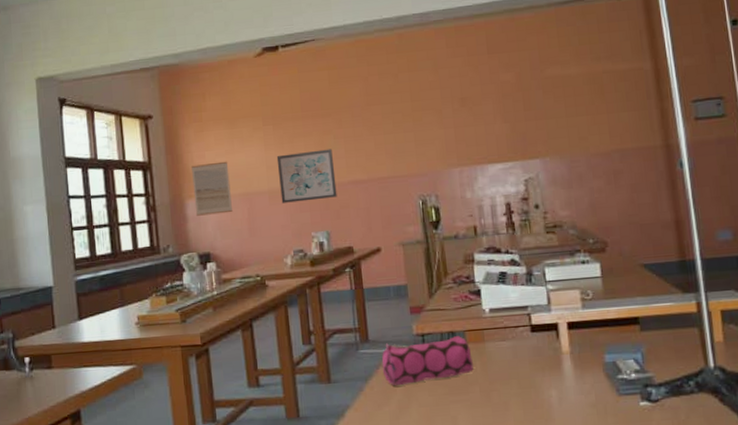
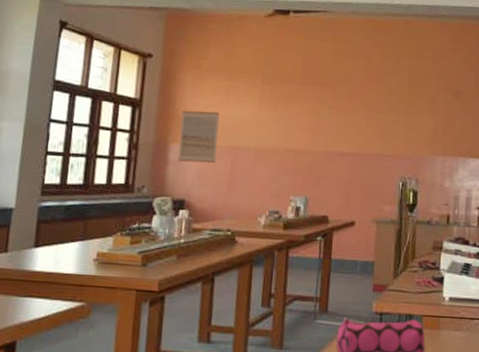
wall art: present [276,149,337,203] -> none [266,115,324,165]

